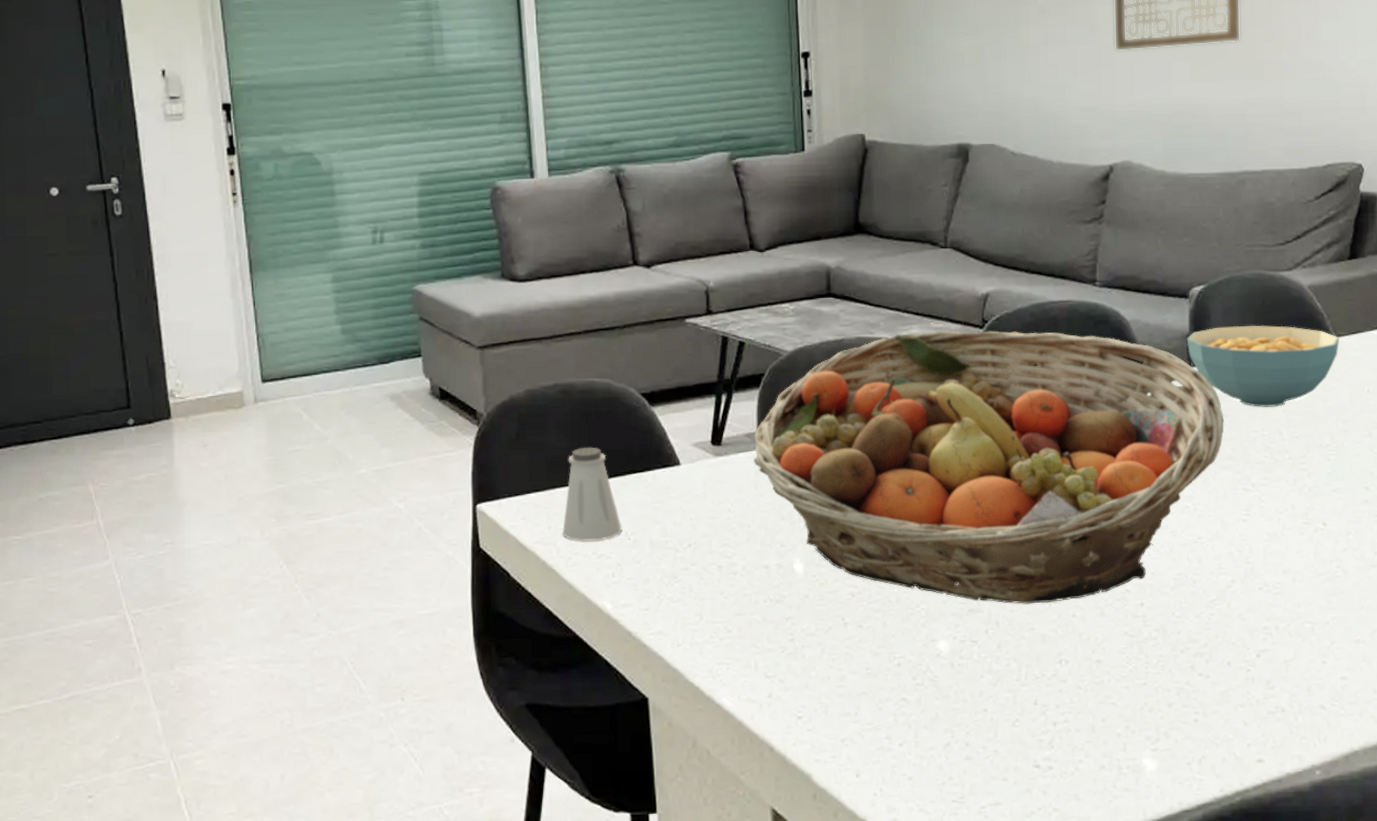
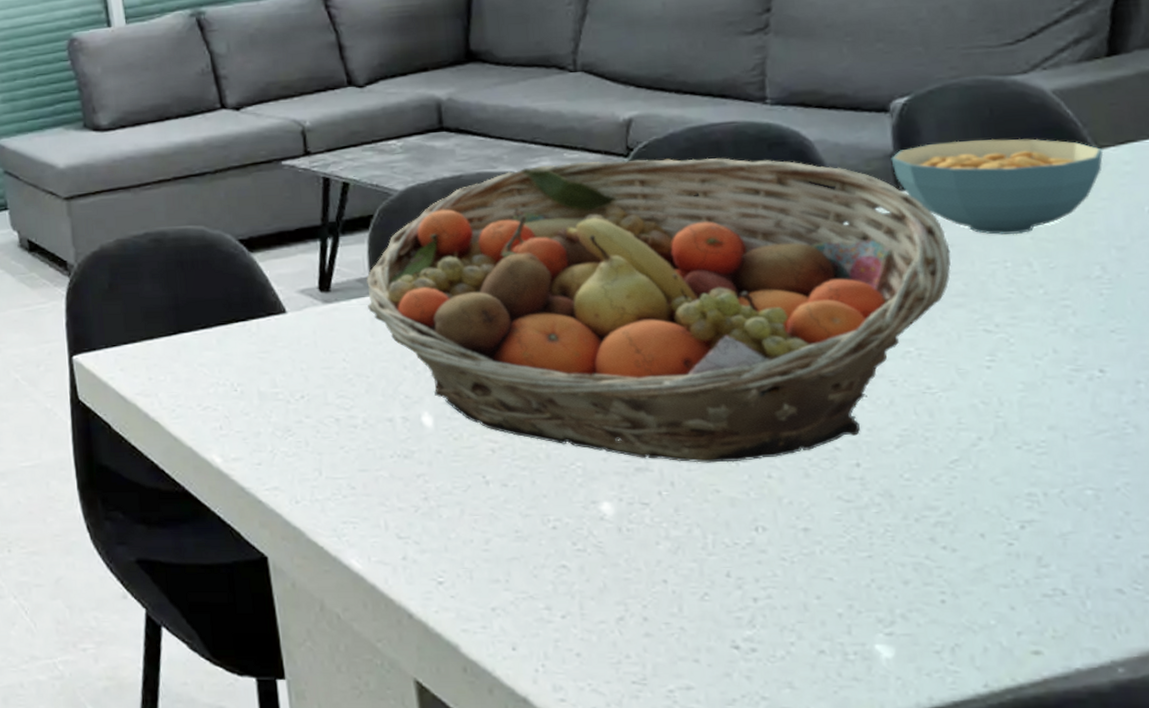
saltshaker: present [563,447,622,542] -> none [164,296,227,394]

